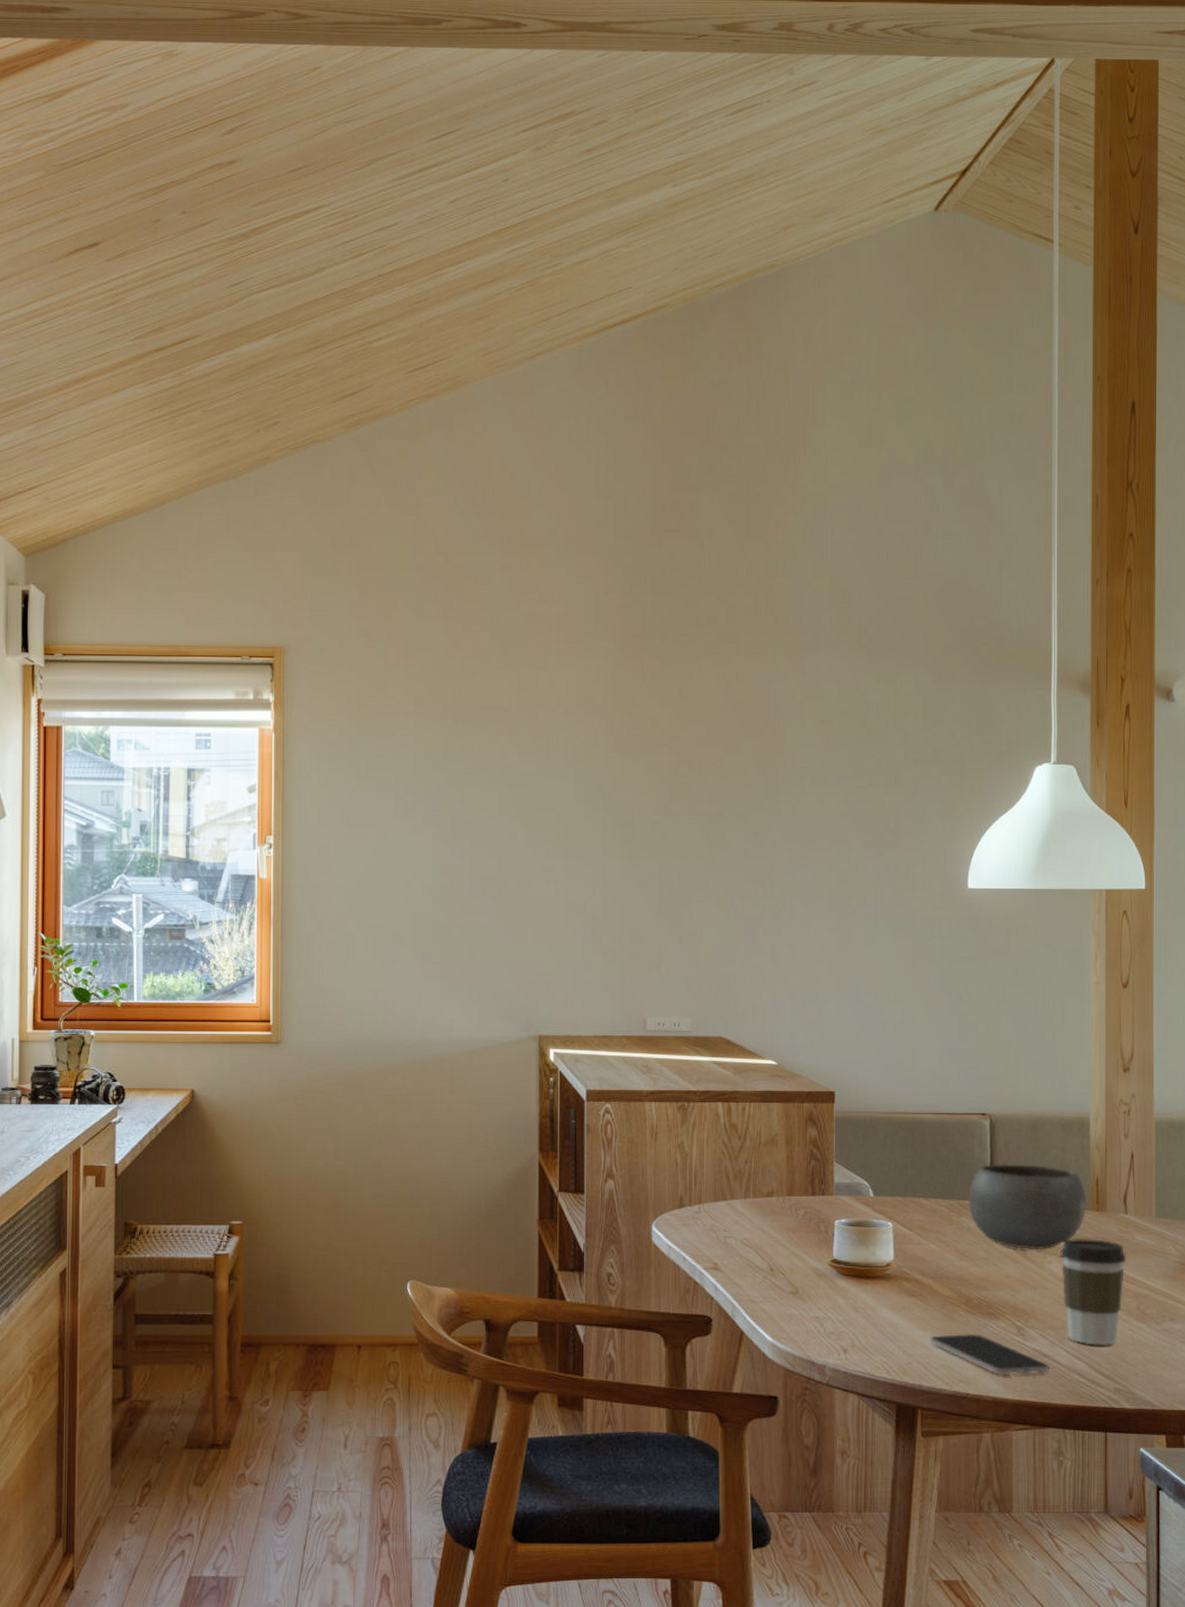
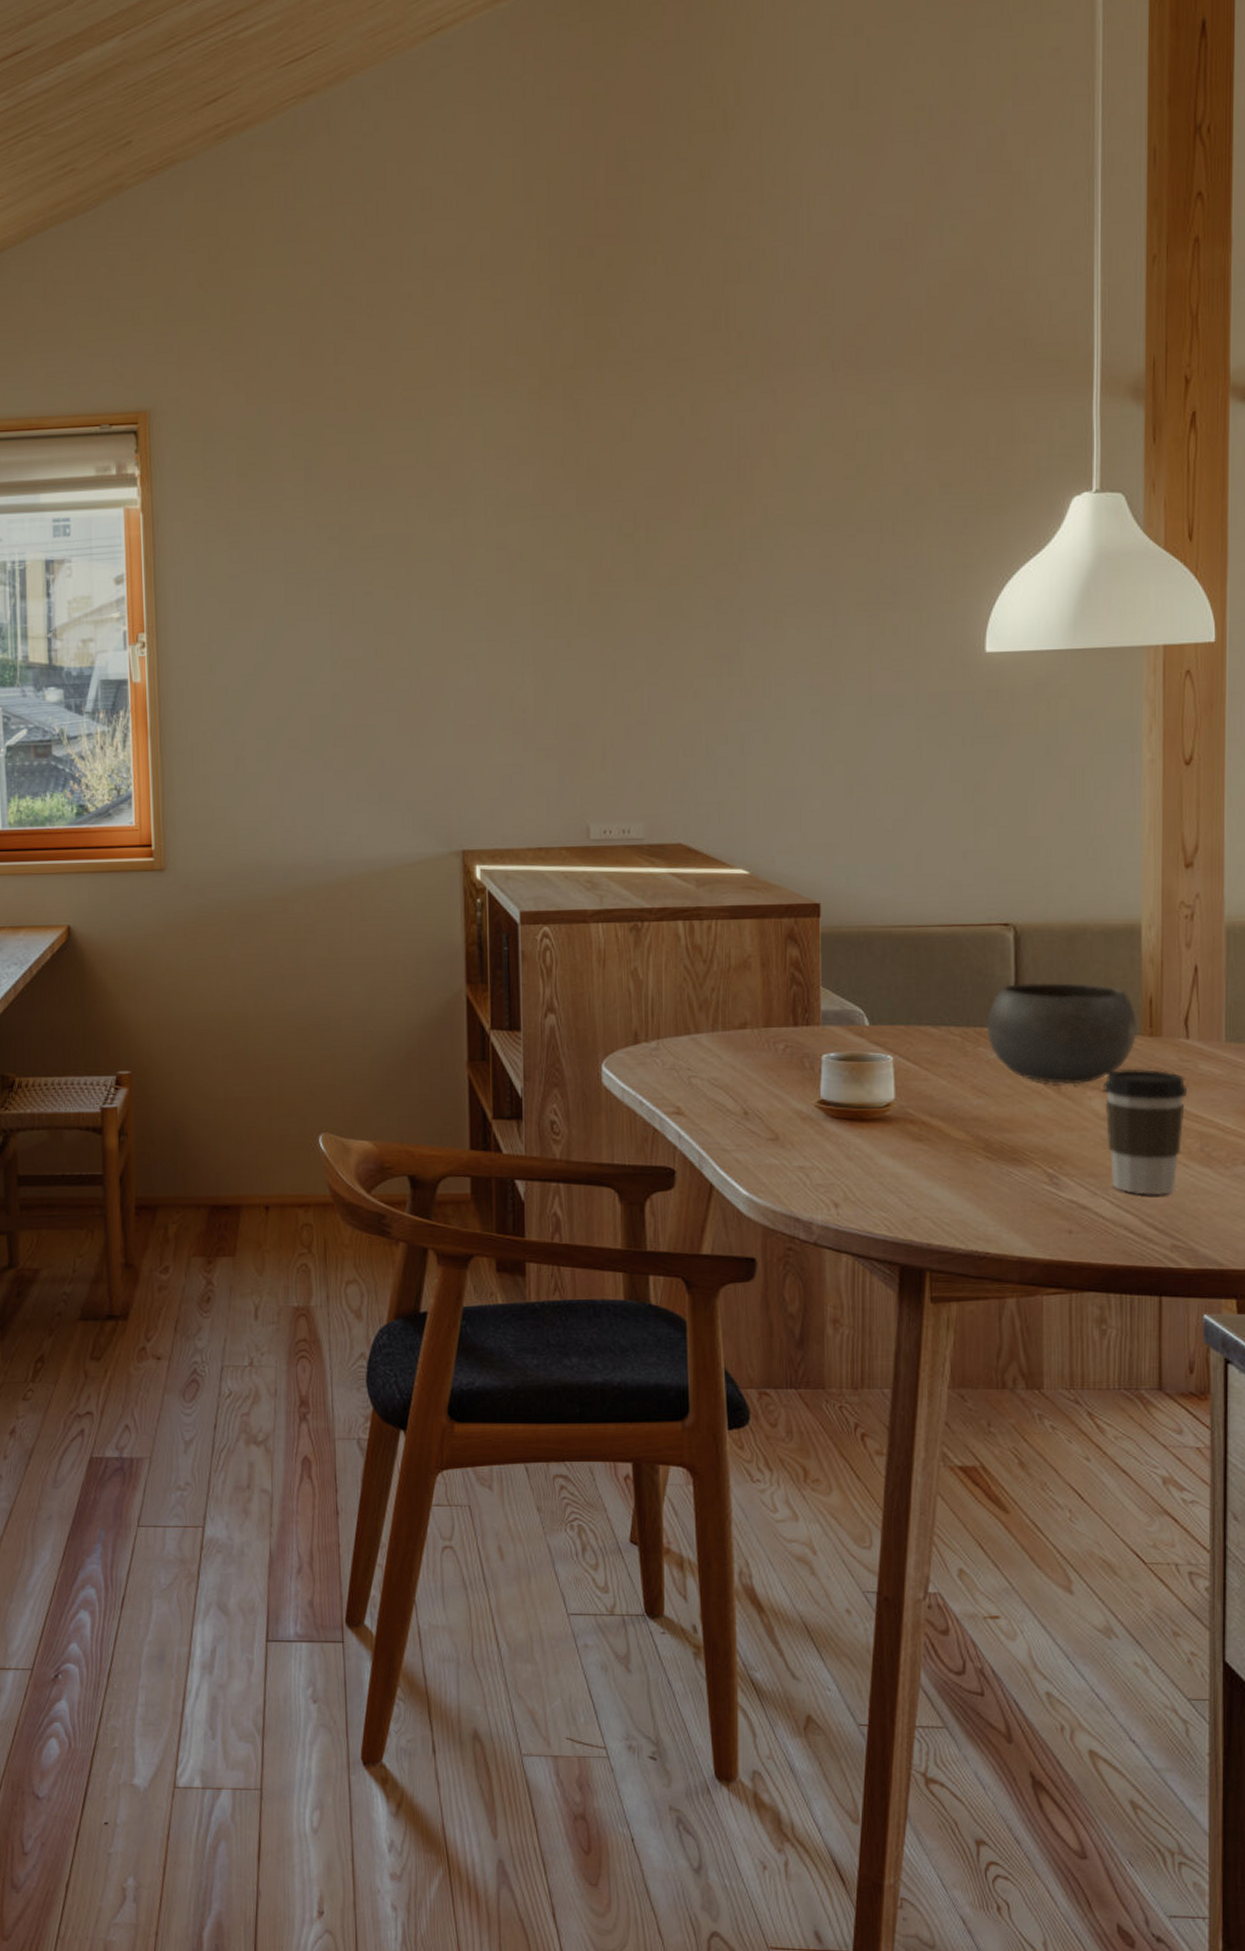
smartphone: present [929,1333,1050,1376] -> none [939,1183,1091,1232]

